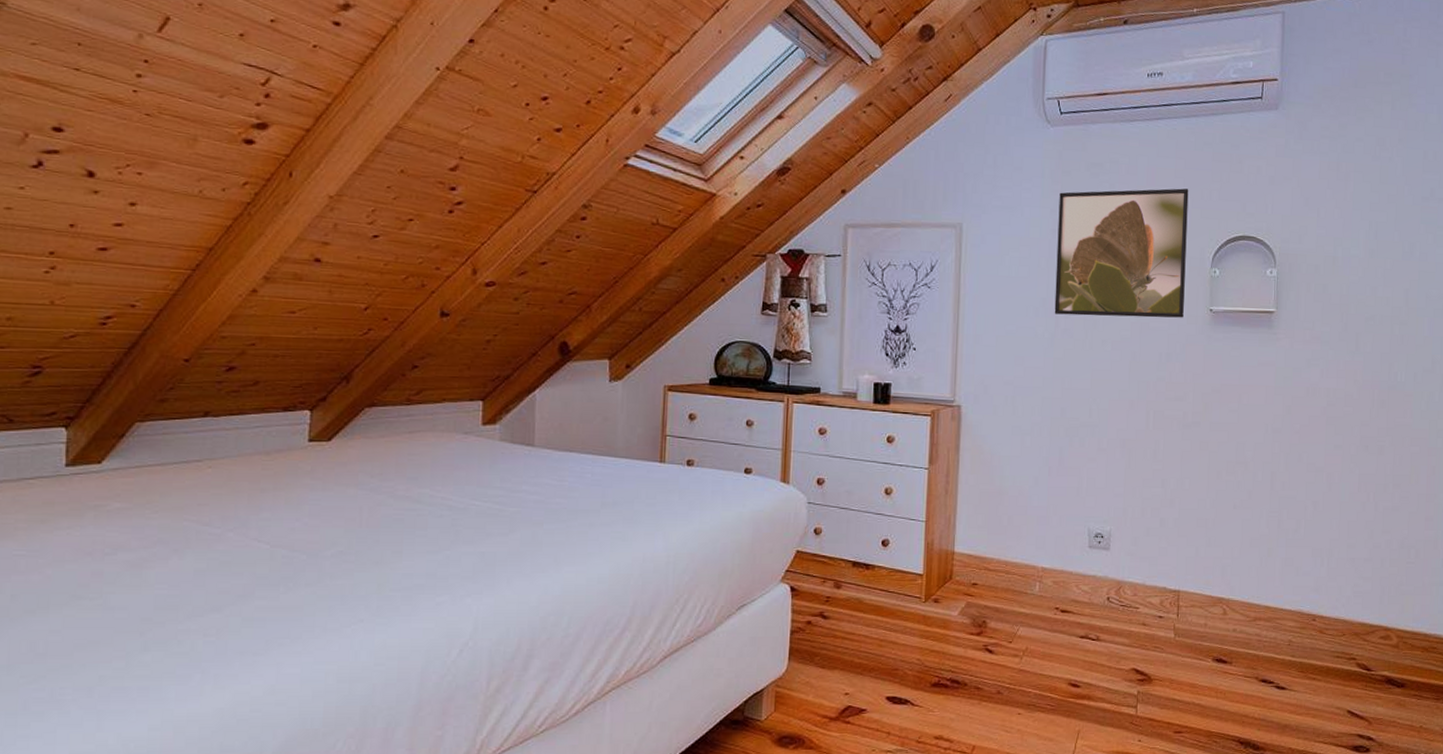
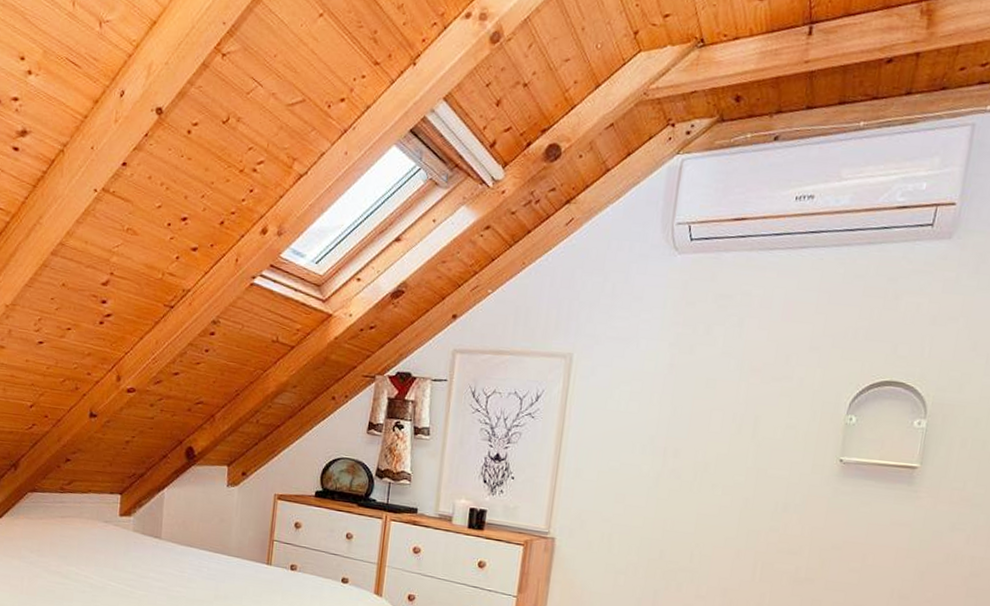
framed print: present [1054,188,1189,318] -> none [662,324,831,467]

